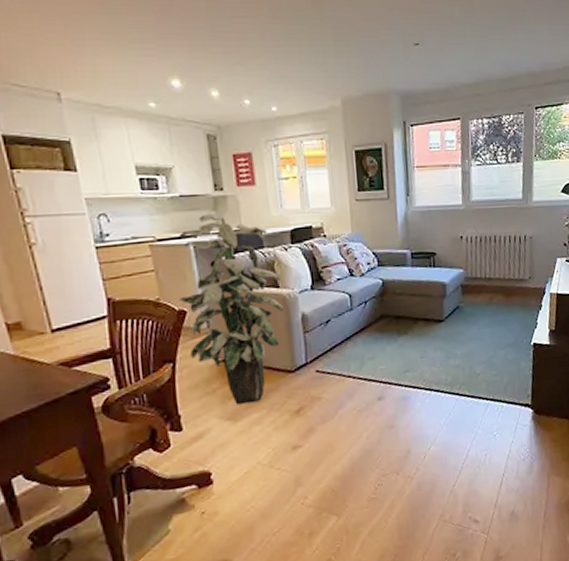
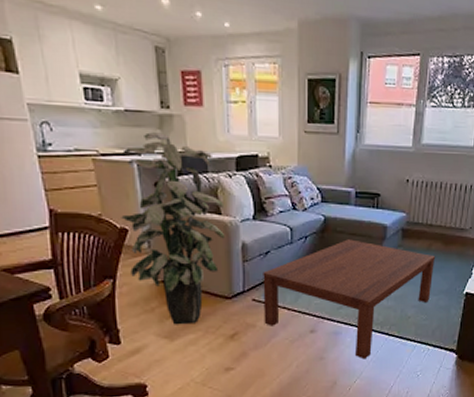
coffee table: none [325,300,499,424] -> present [263,239,436,360]

